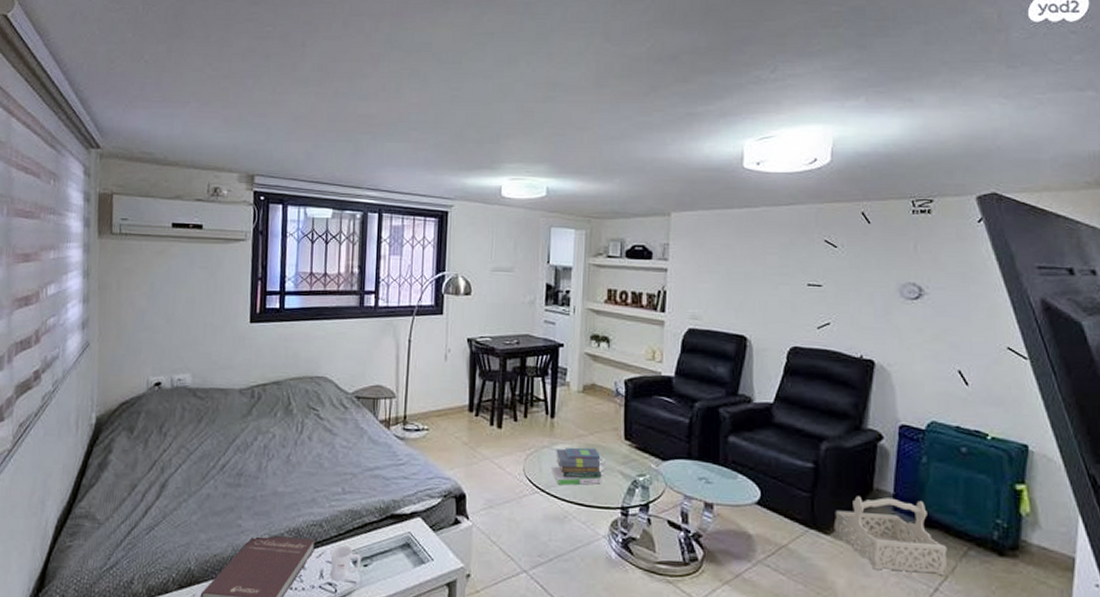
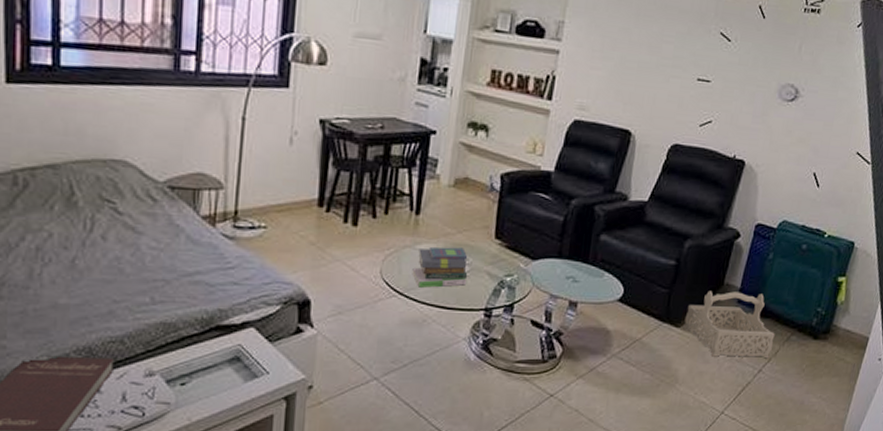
mug: present [329,545,361,582] -> none [134,363,177,404]

